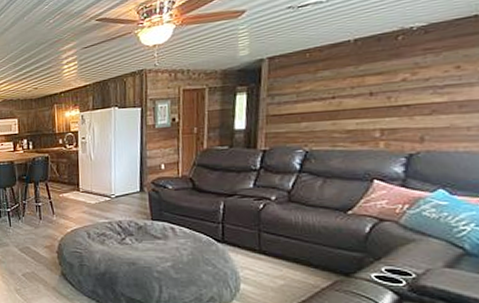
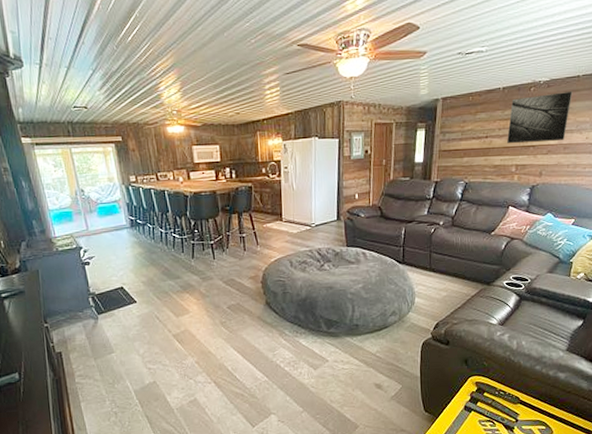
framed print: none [363,34,468,105] -> present [506,90,573,144]

